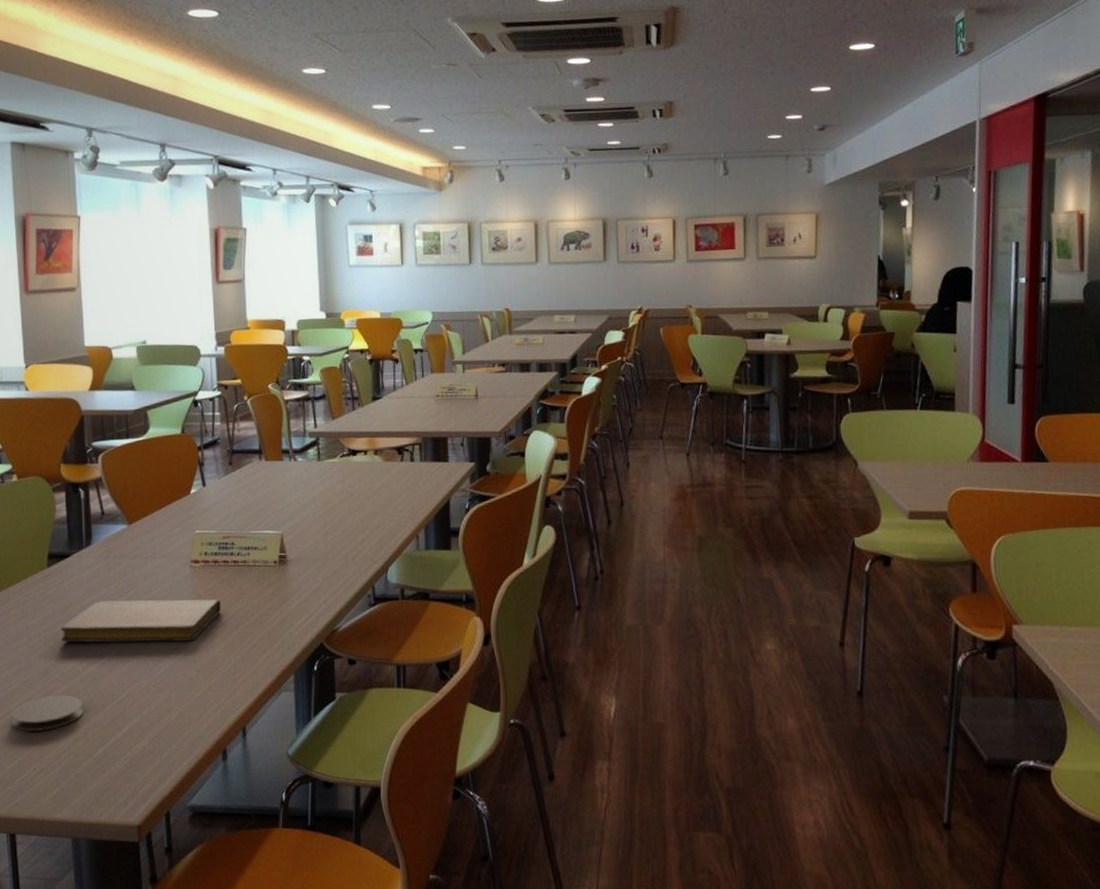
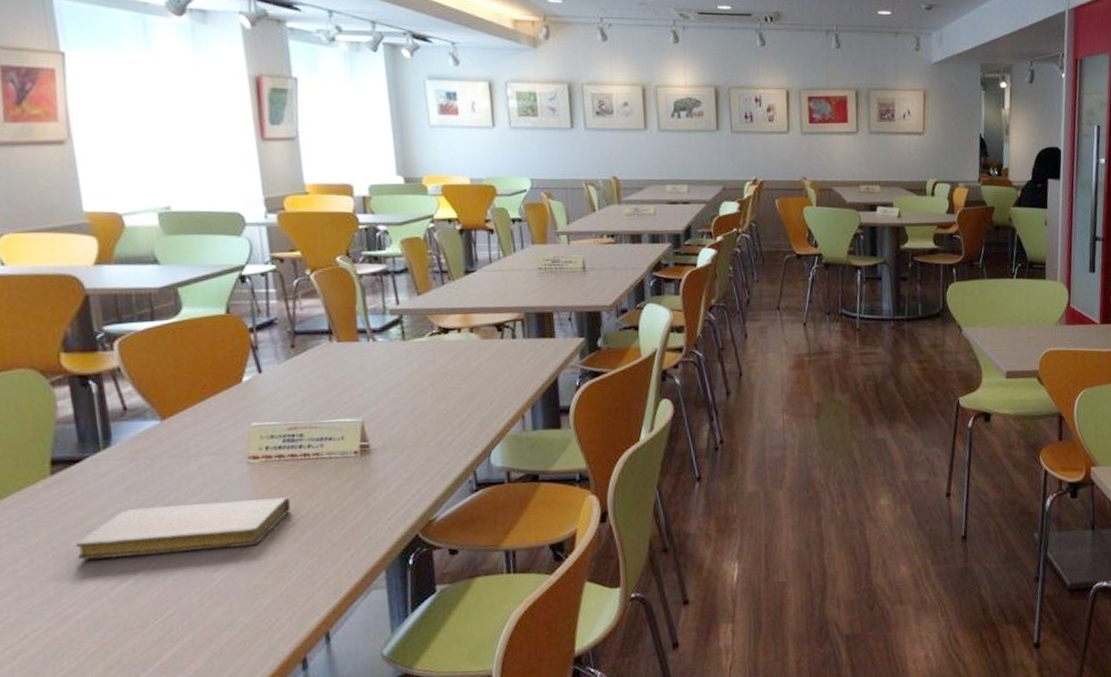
coaster: present [11,695,83,731] -> none [12,619,115,667]

